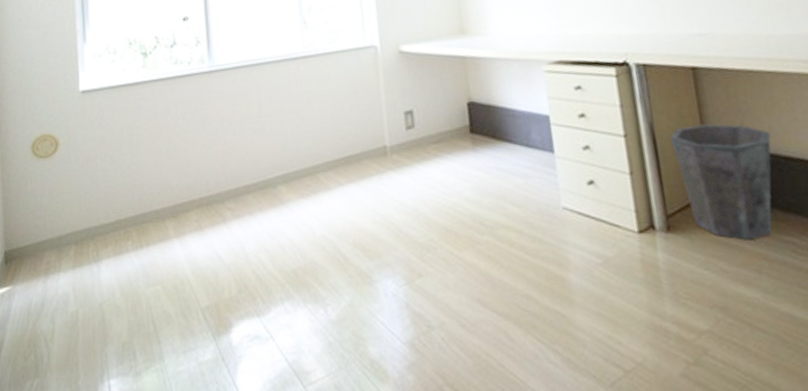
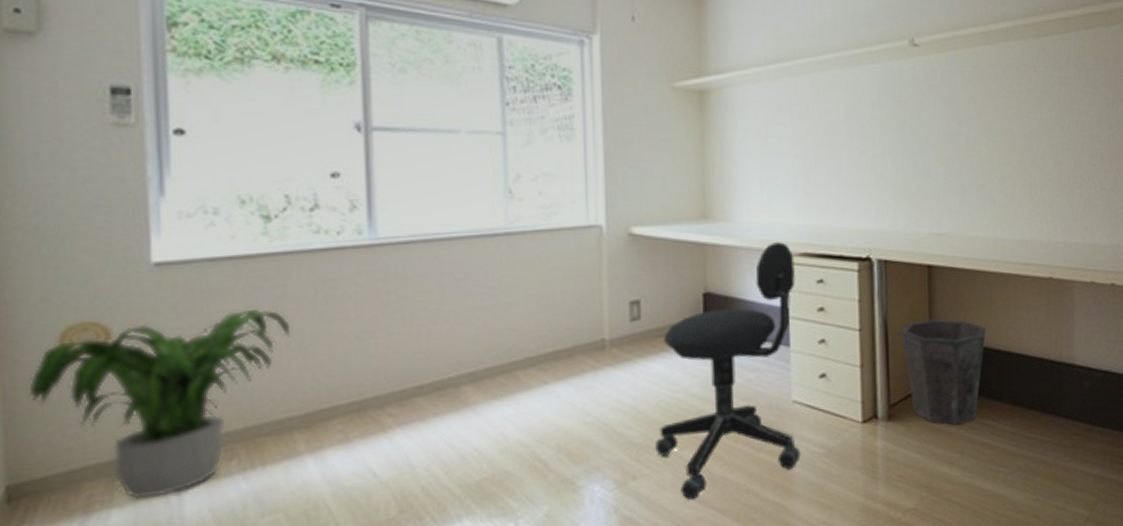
potted plant: none [16,123,162,266] -> present [28,308,291,499]
office chair: none [435,51,577,302] -> present [655,242,801,501]

